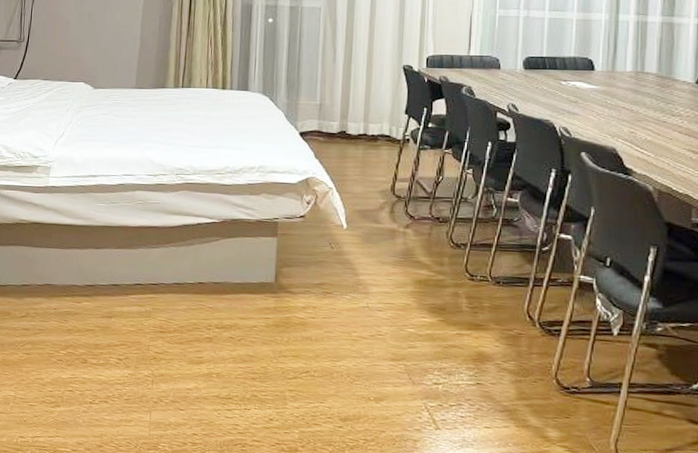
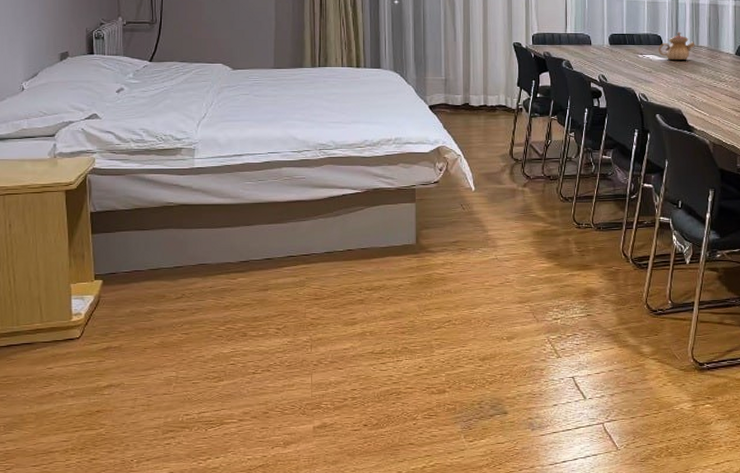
teapot: none [588,55,639,90] -> present [658,31,695,61]

